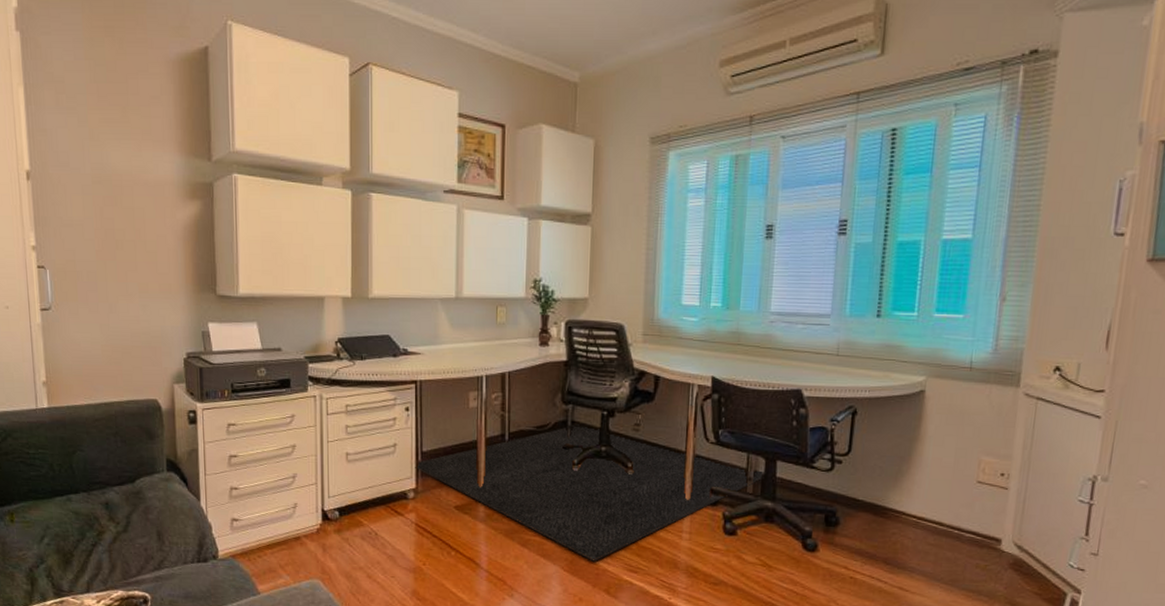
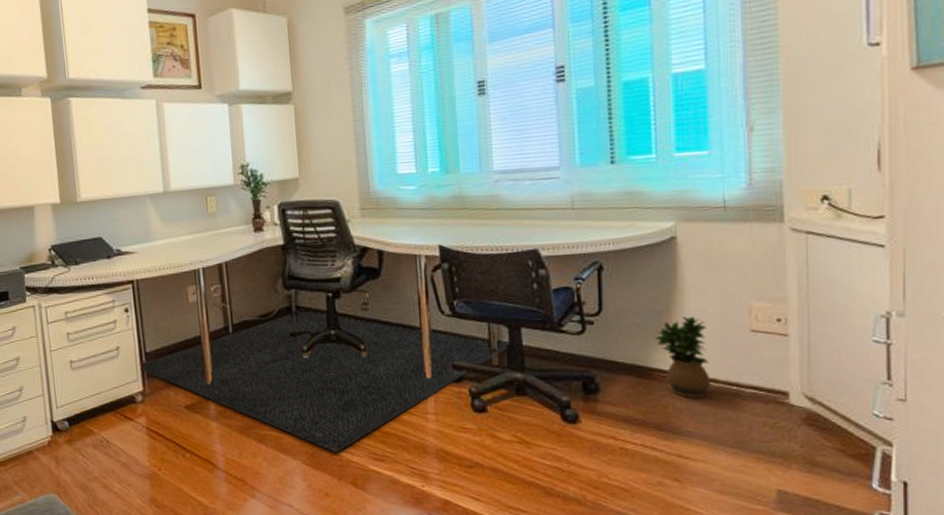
potted plant: none [893,464,940,539] -> present [654,316,711,399]

